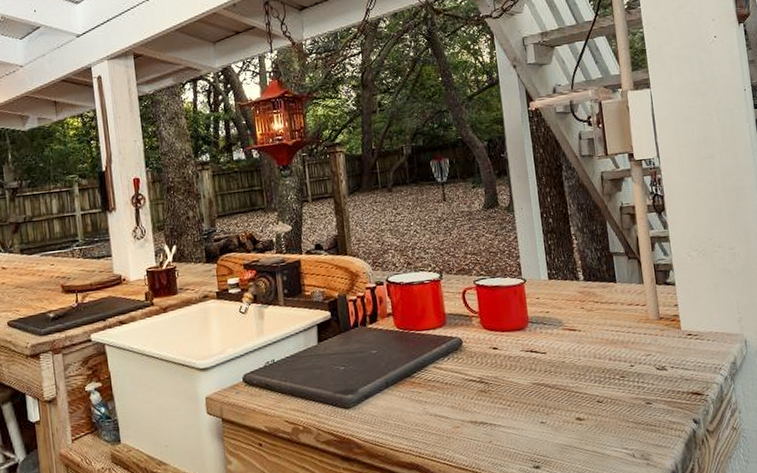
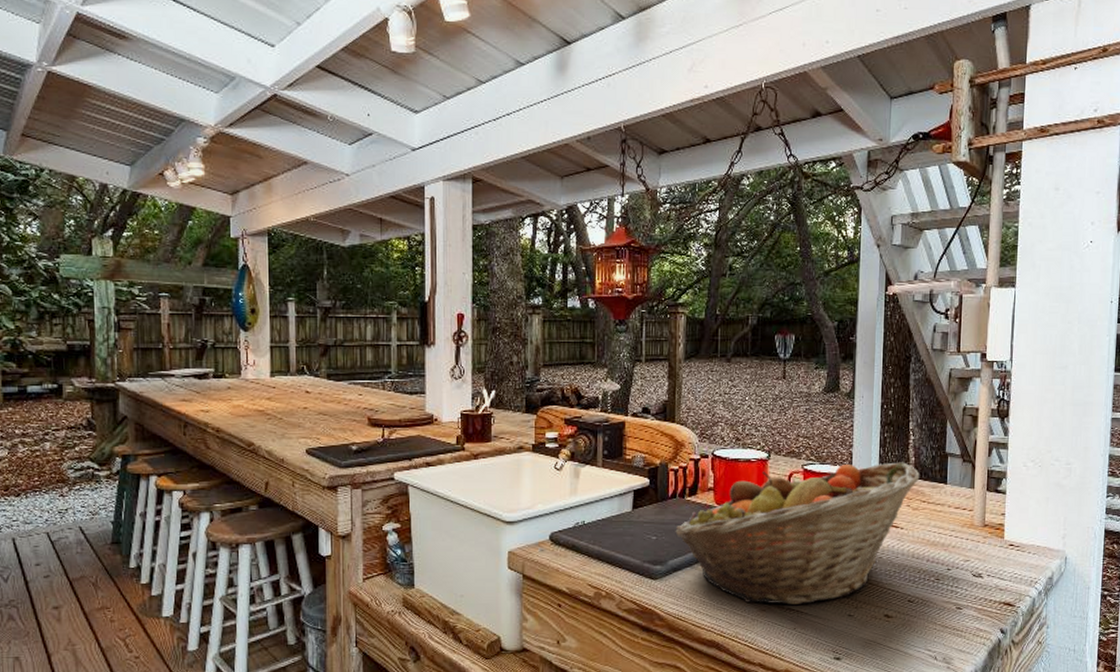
fruit basket: none [361,266,589,421] -> present [675,462,920,605]

